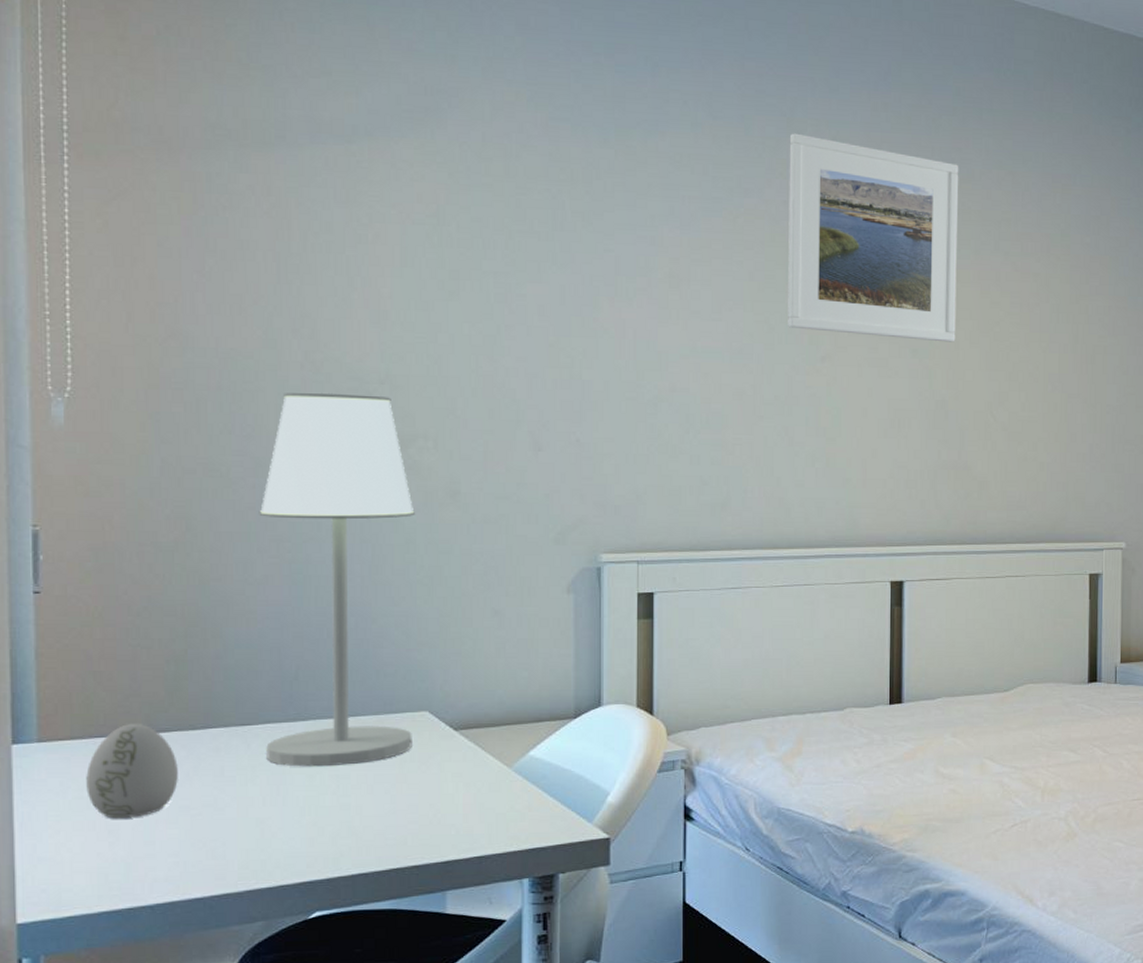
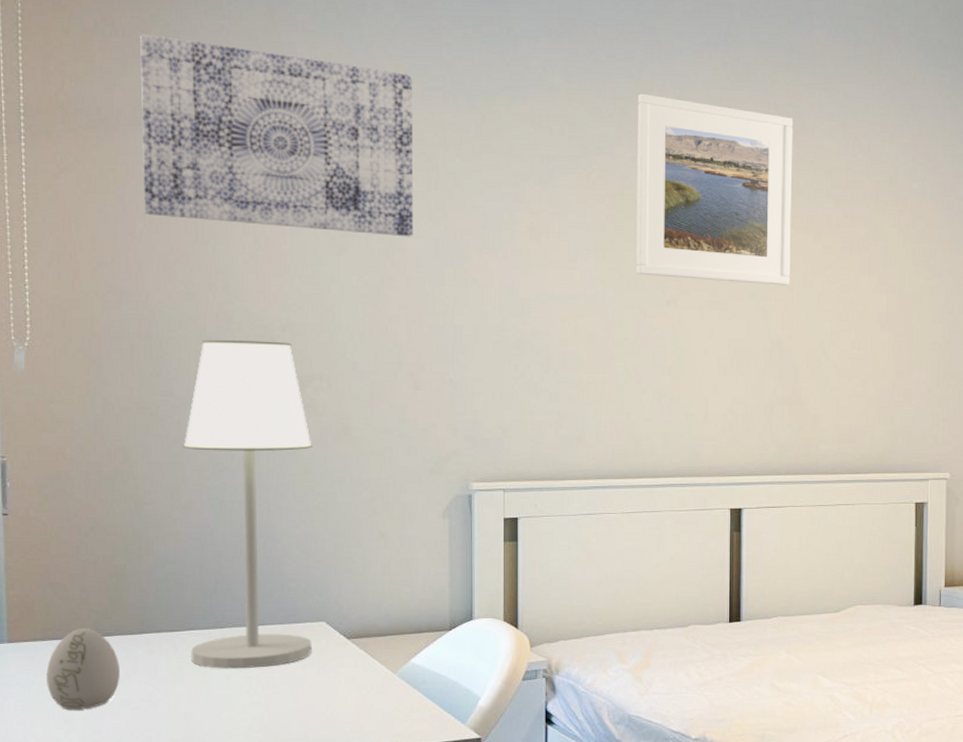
wall art: none [211,45,536,282] -> present [139,33,413,237]

